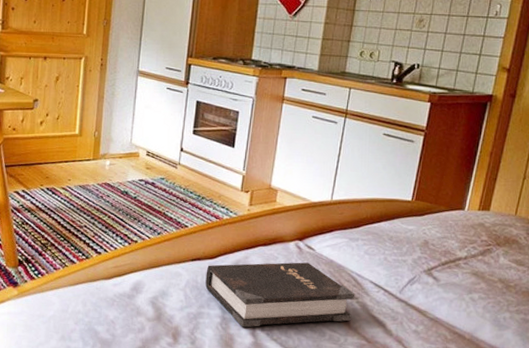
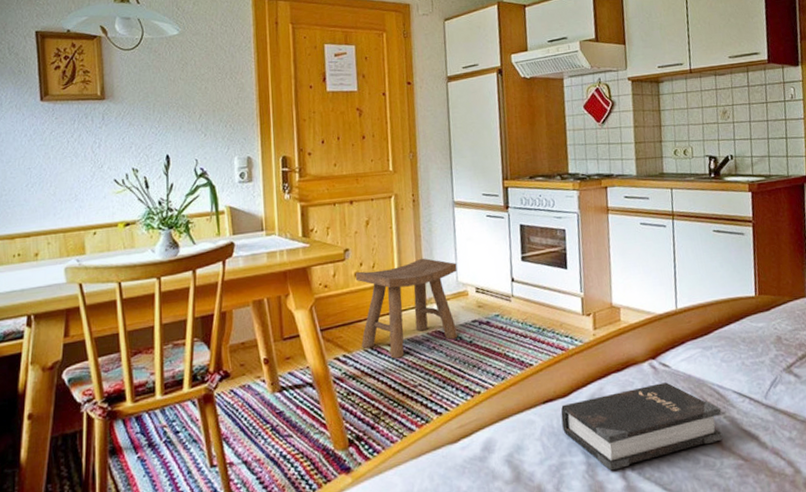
stool: none [39,117,133,201] -> present [355,258,458,359]

